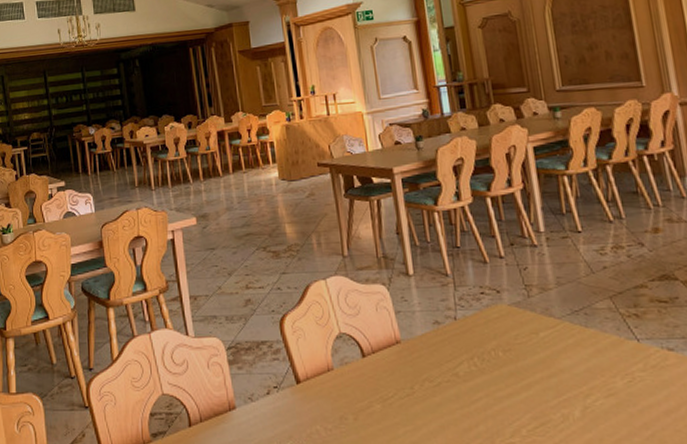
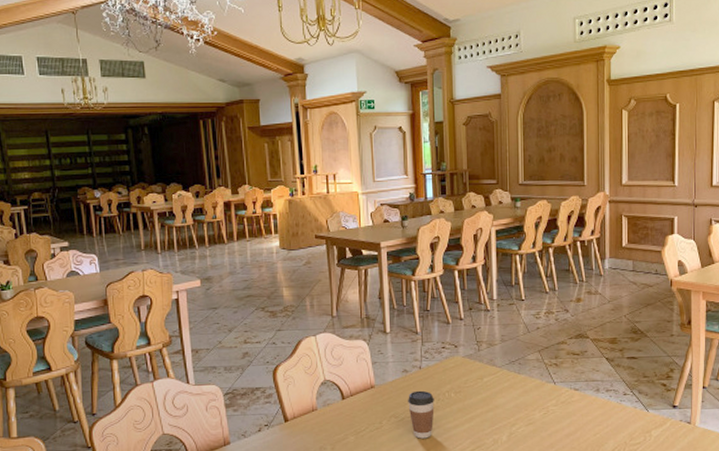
coffee cup: none [443,347,480,410] -> present [408,390,434,439]

